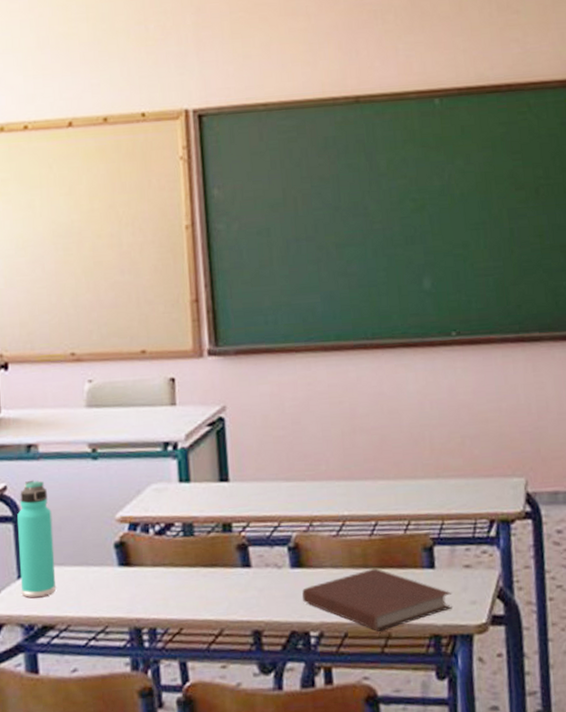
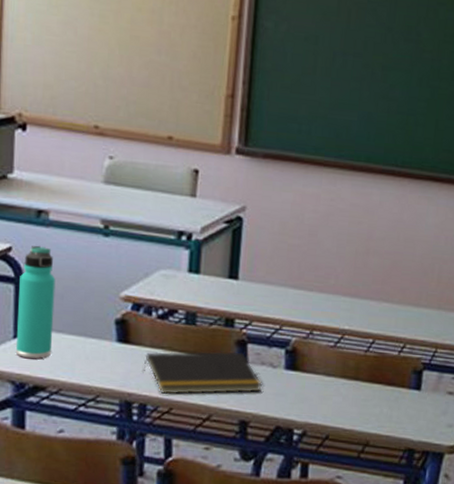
notepad: none [148,557,270,615] -> present [143,351,262,395]
notebook: present [302,568,452,631] -> none [292,381,432,438]

